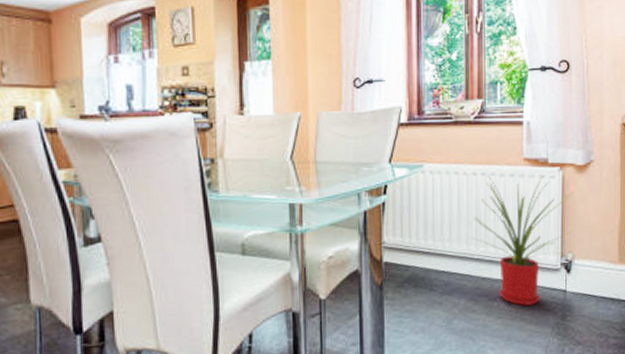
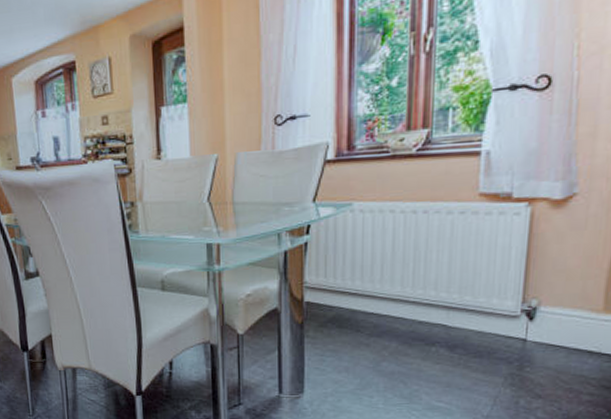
house plant: present [470,176,574,306] -> none [405,212,546,353]

